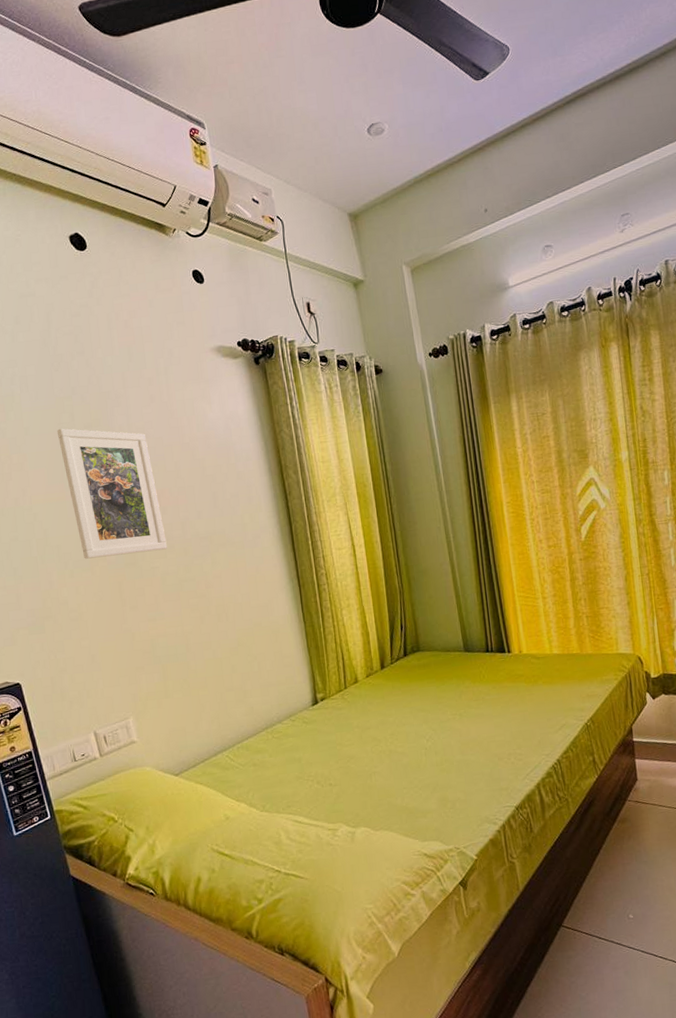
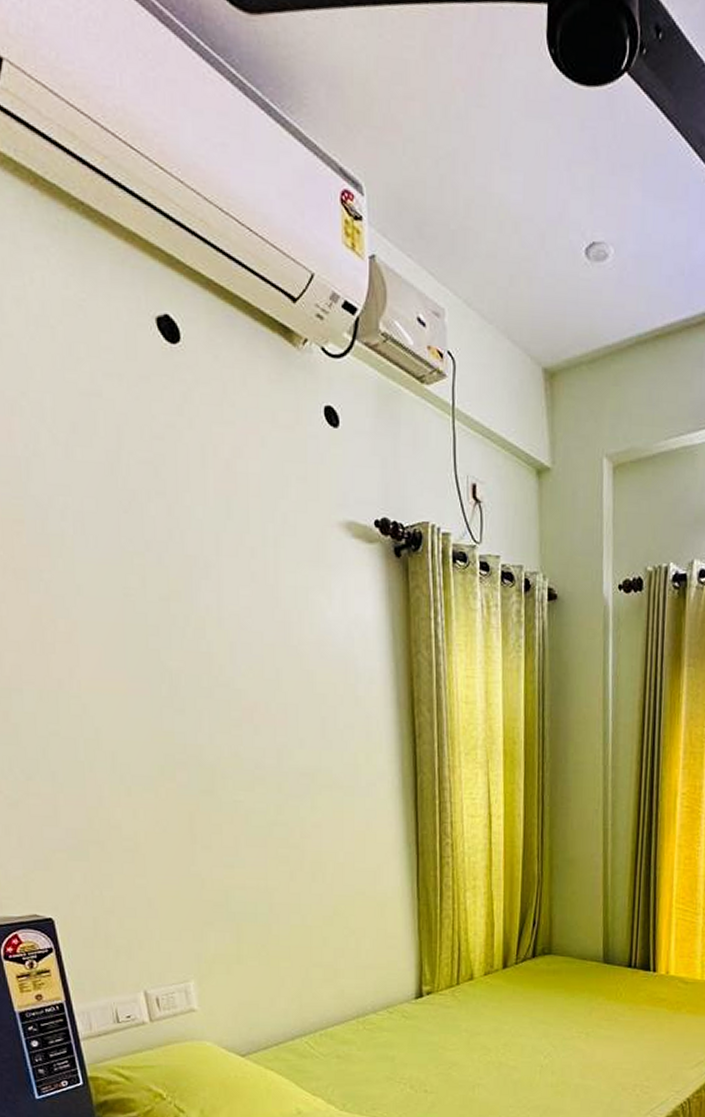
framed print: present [56,428,167,559] -> none [120,594,256,781]

